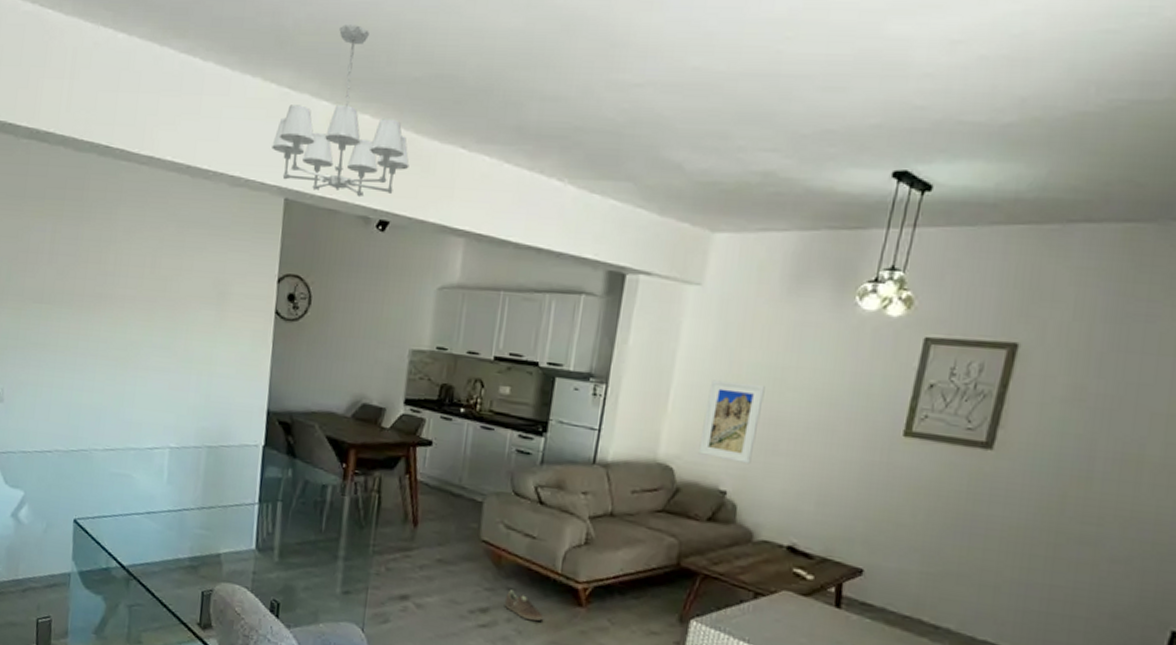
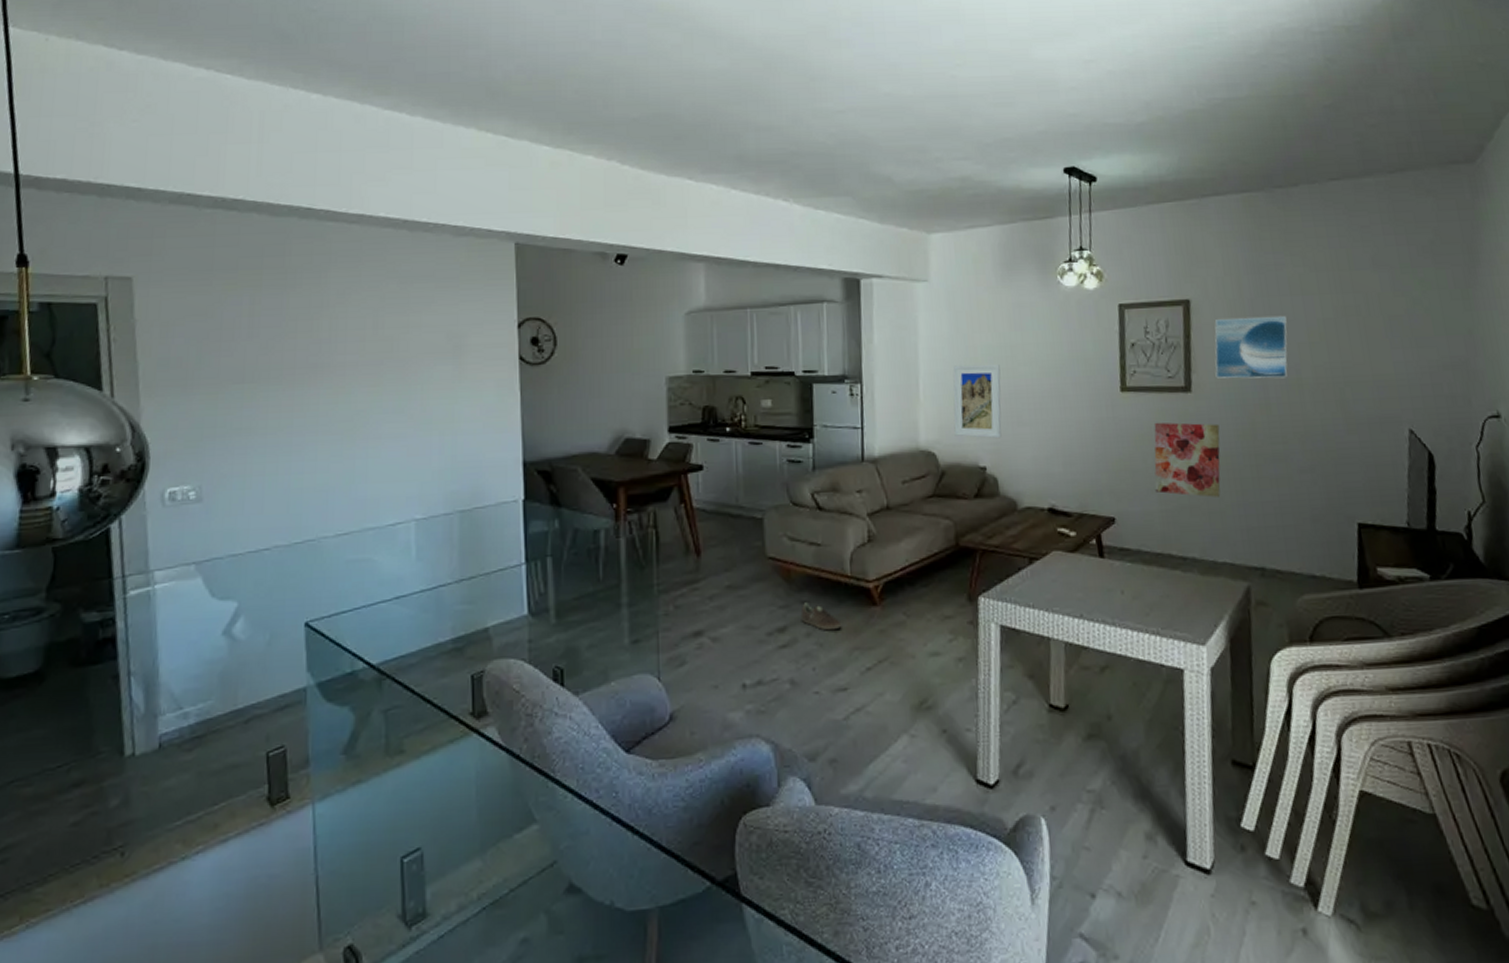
chandelier: present [272,25,410,198] -> none [495,73,640,235]
wall art: none [919,476,1018,570] -> present [1154,422,1221,498]
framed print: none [1028,371,1144,452] -> present [1214,315,1288,379]

